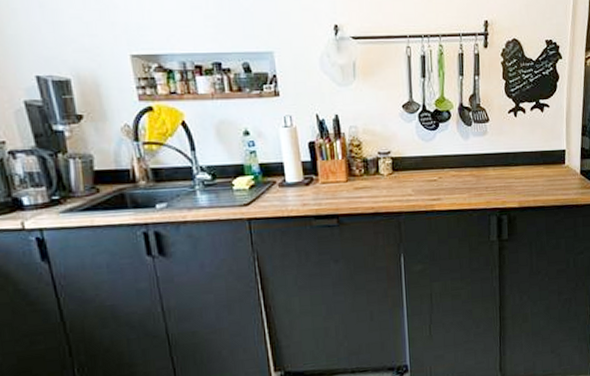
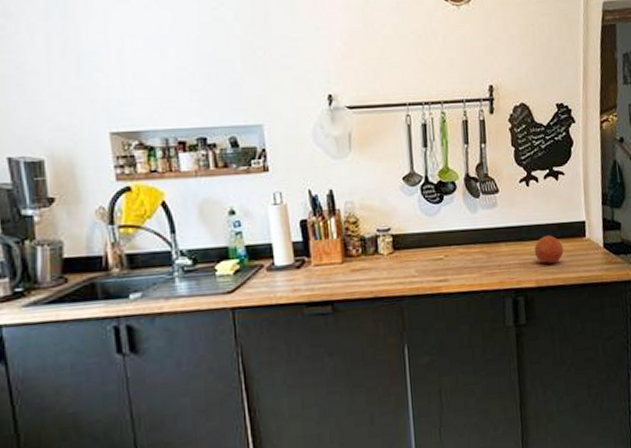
fruit: none [518,161,545,187] -> present [534,235,564,264]

